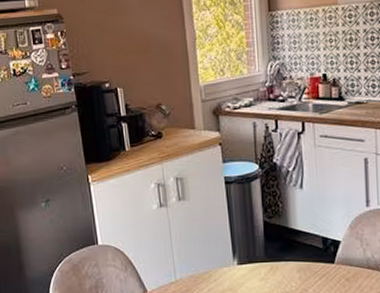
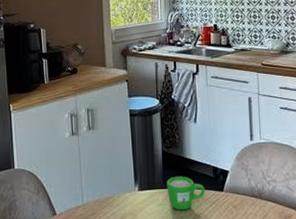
mug: none [269,248,314,285] -> present [166,176,206,211]

